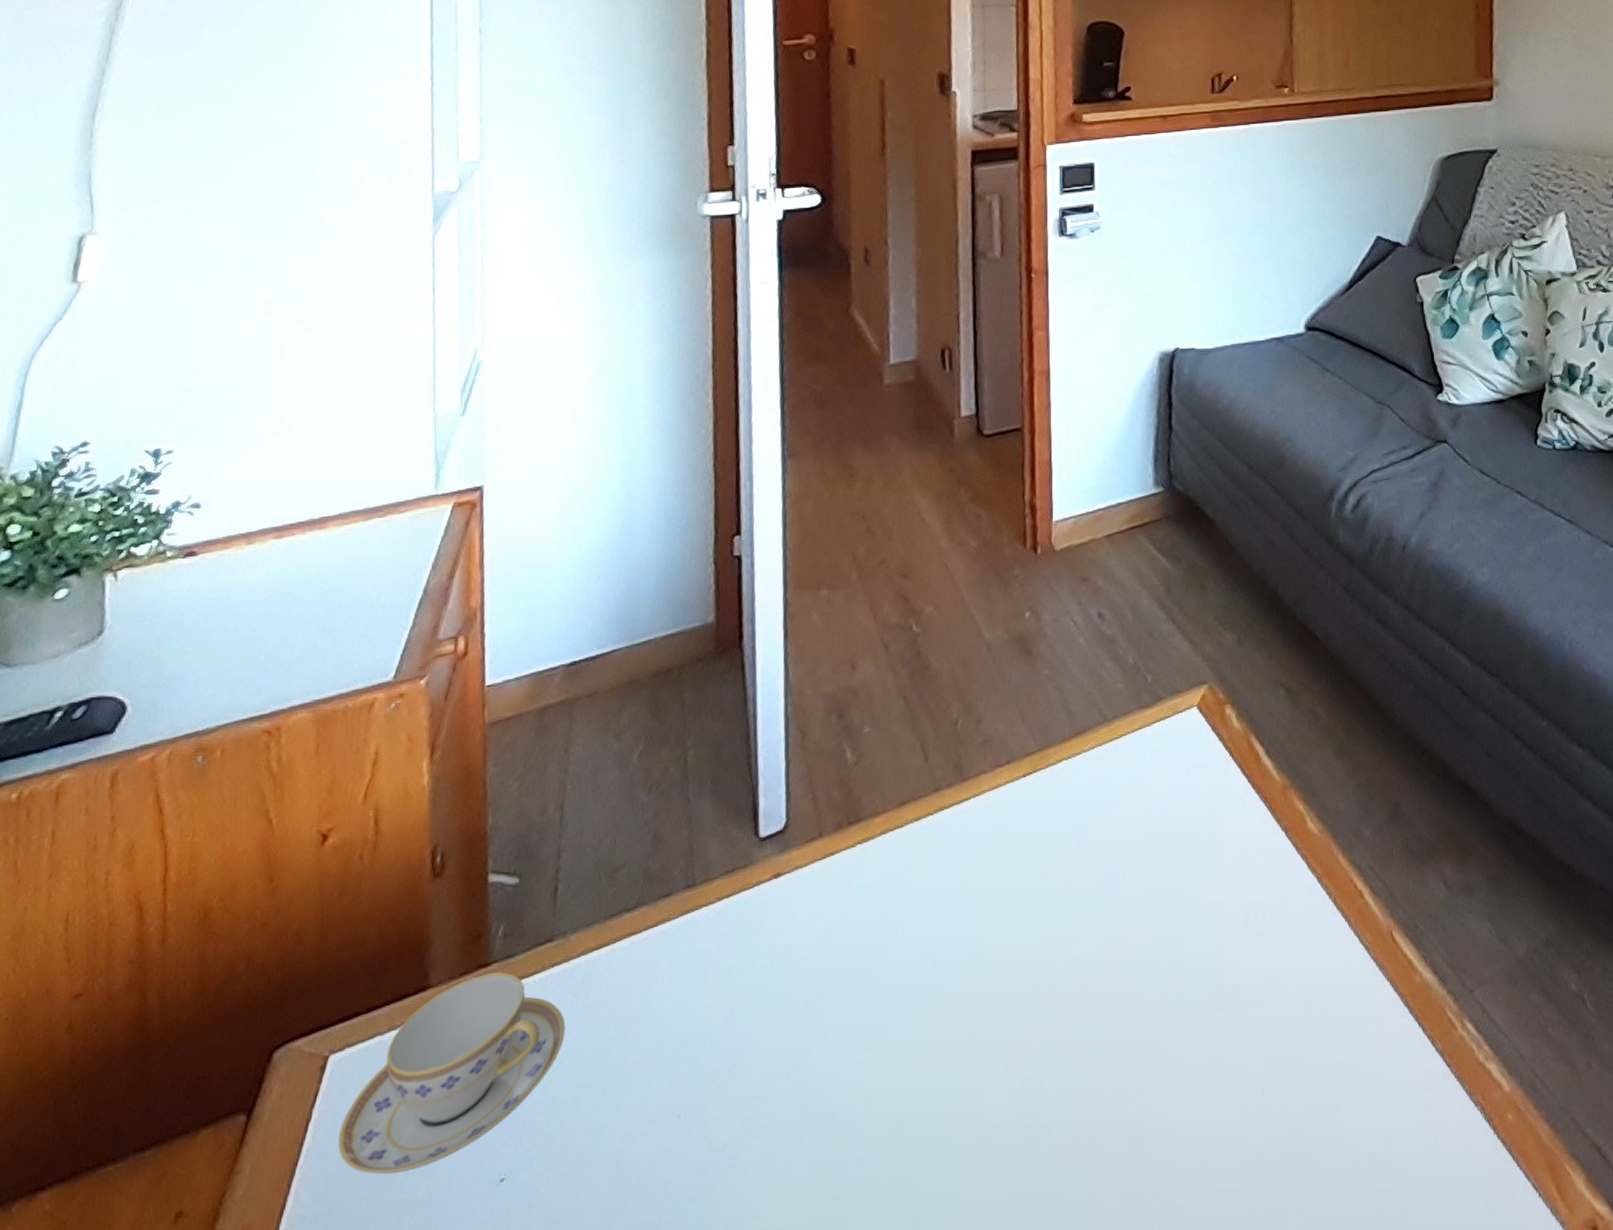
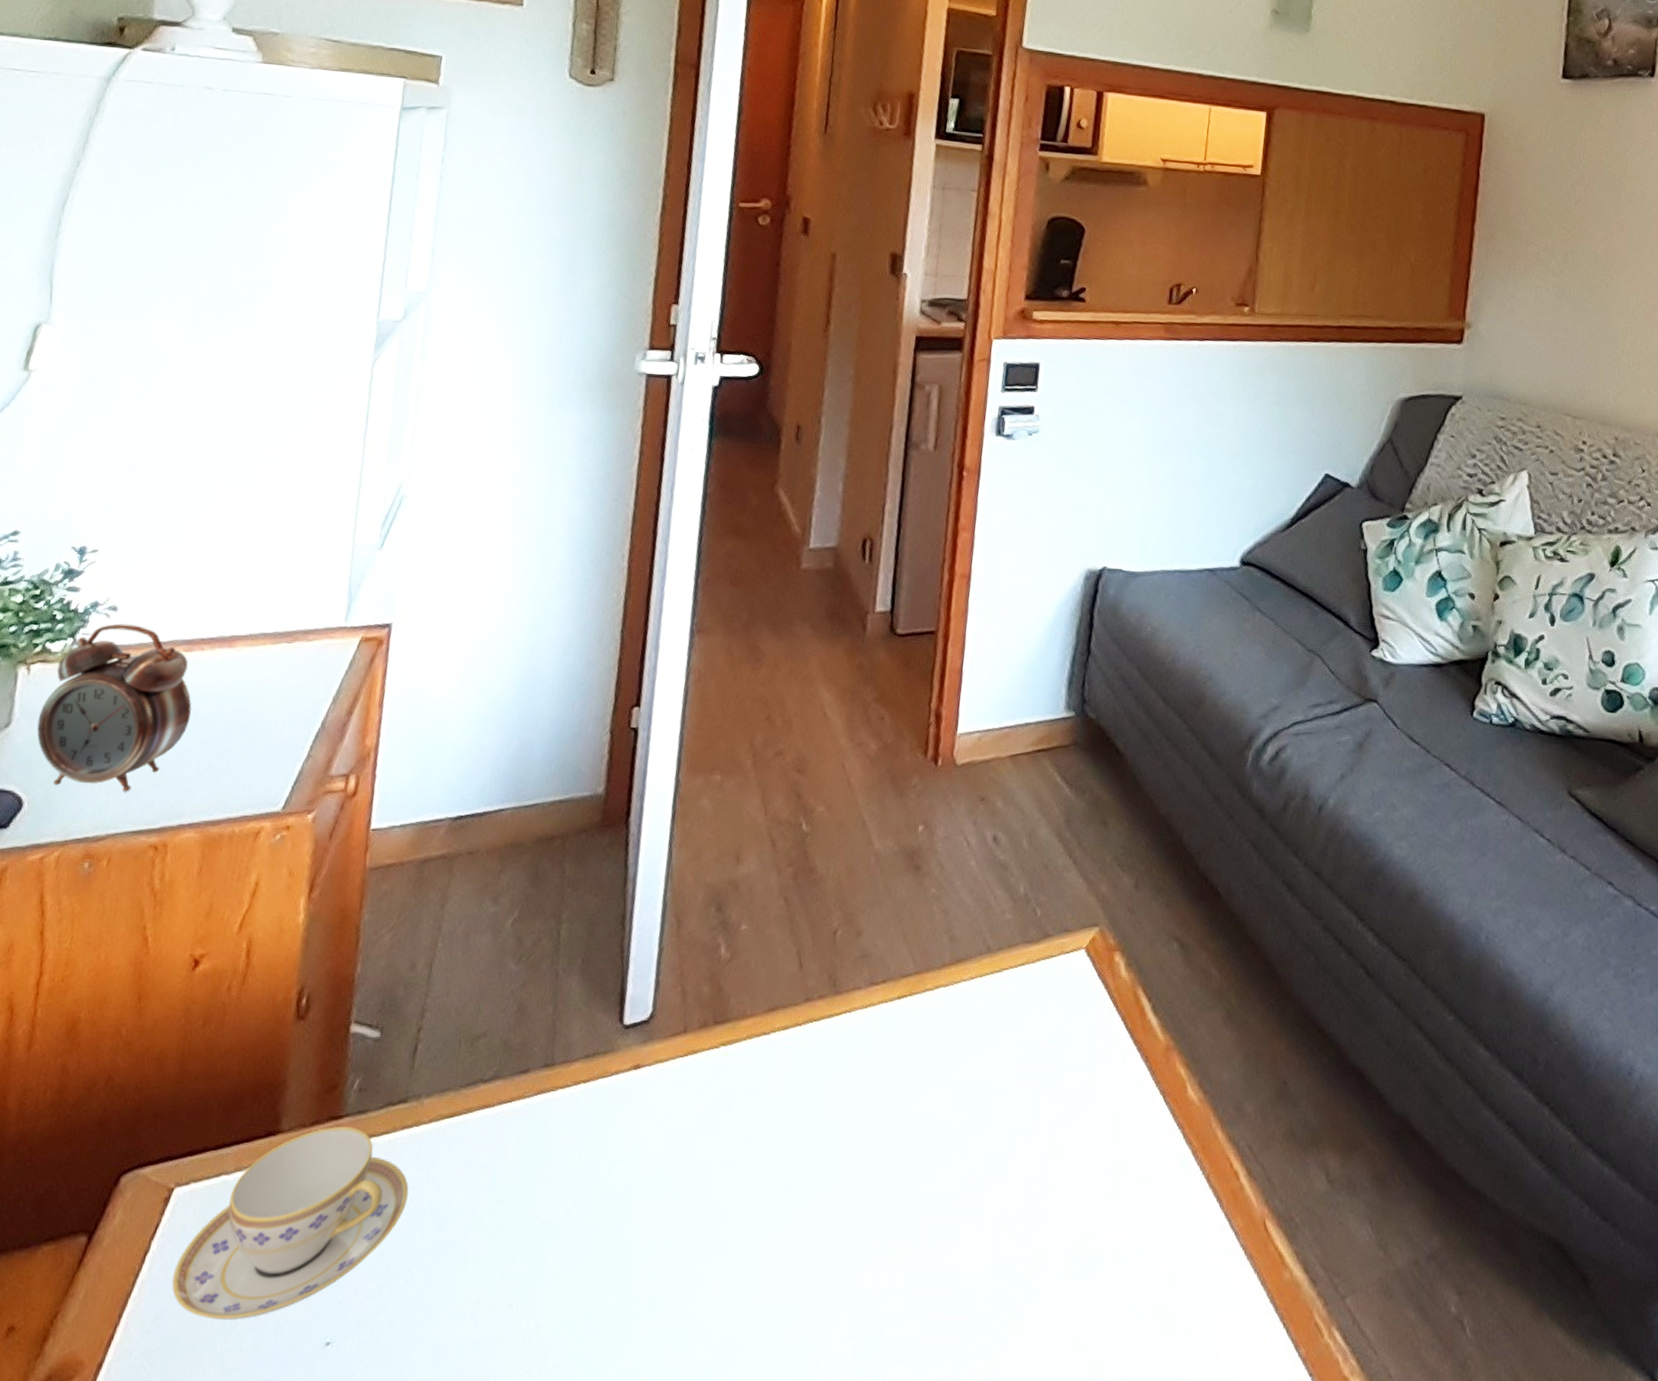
alarm clock: none [131,519,290,686] -> present [36,623,192,792]

